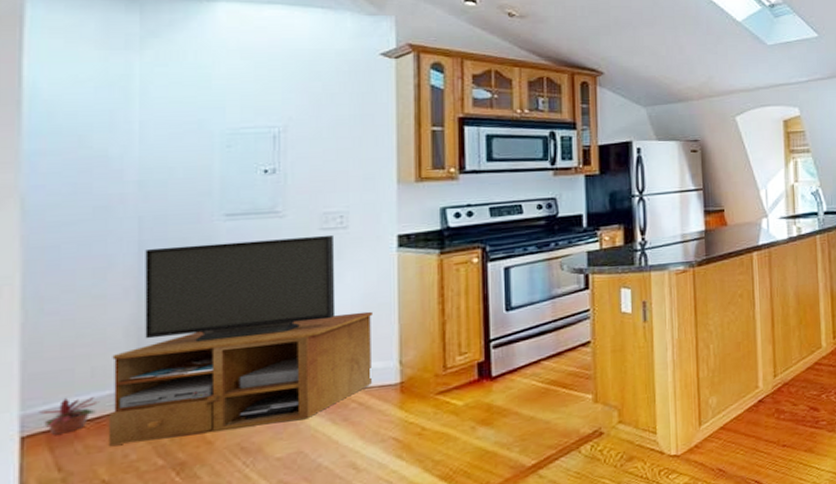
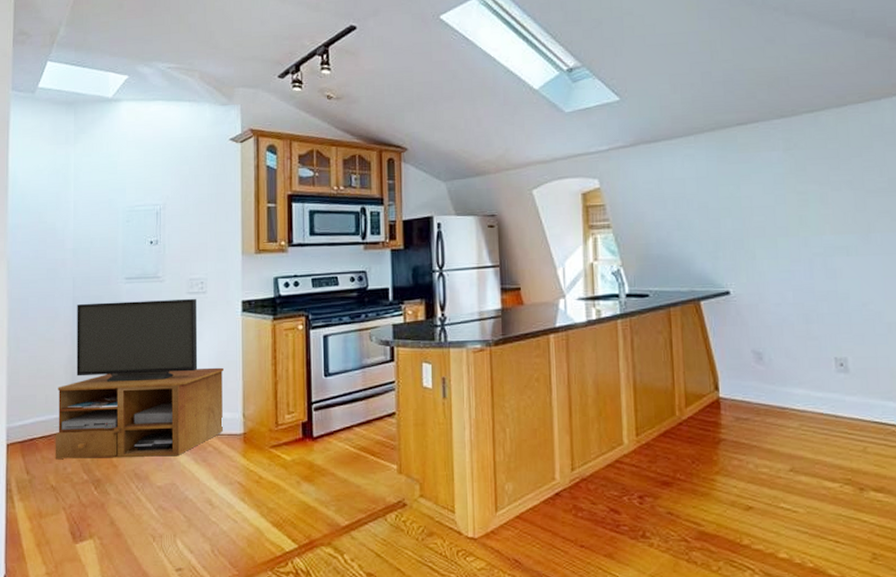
potted plant: present [39,397,100,435] -> none [16,417,51,445]

